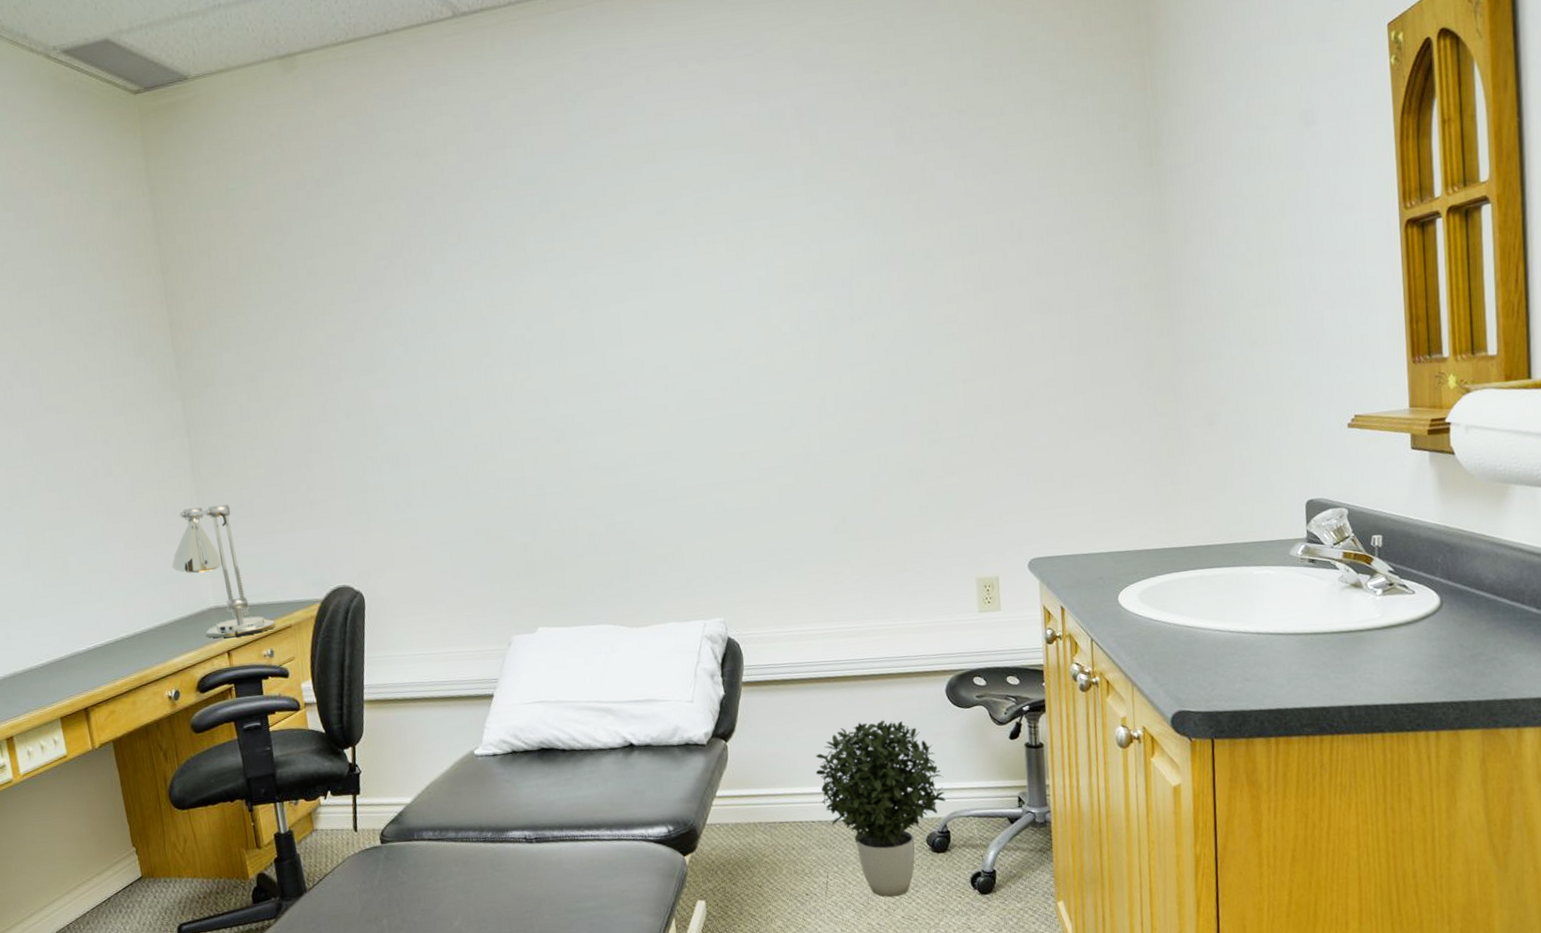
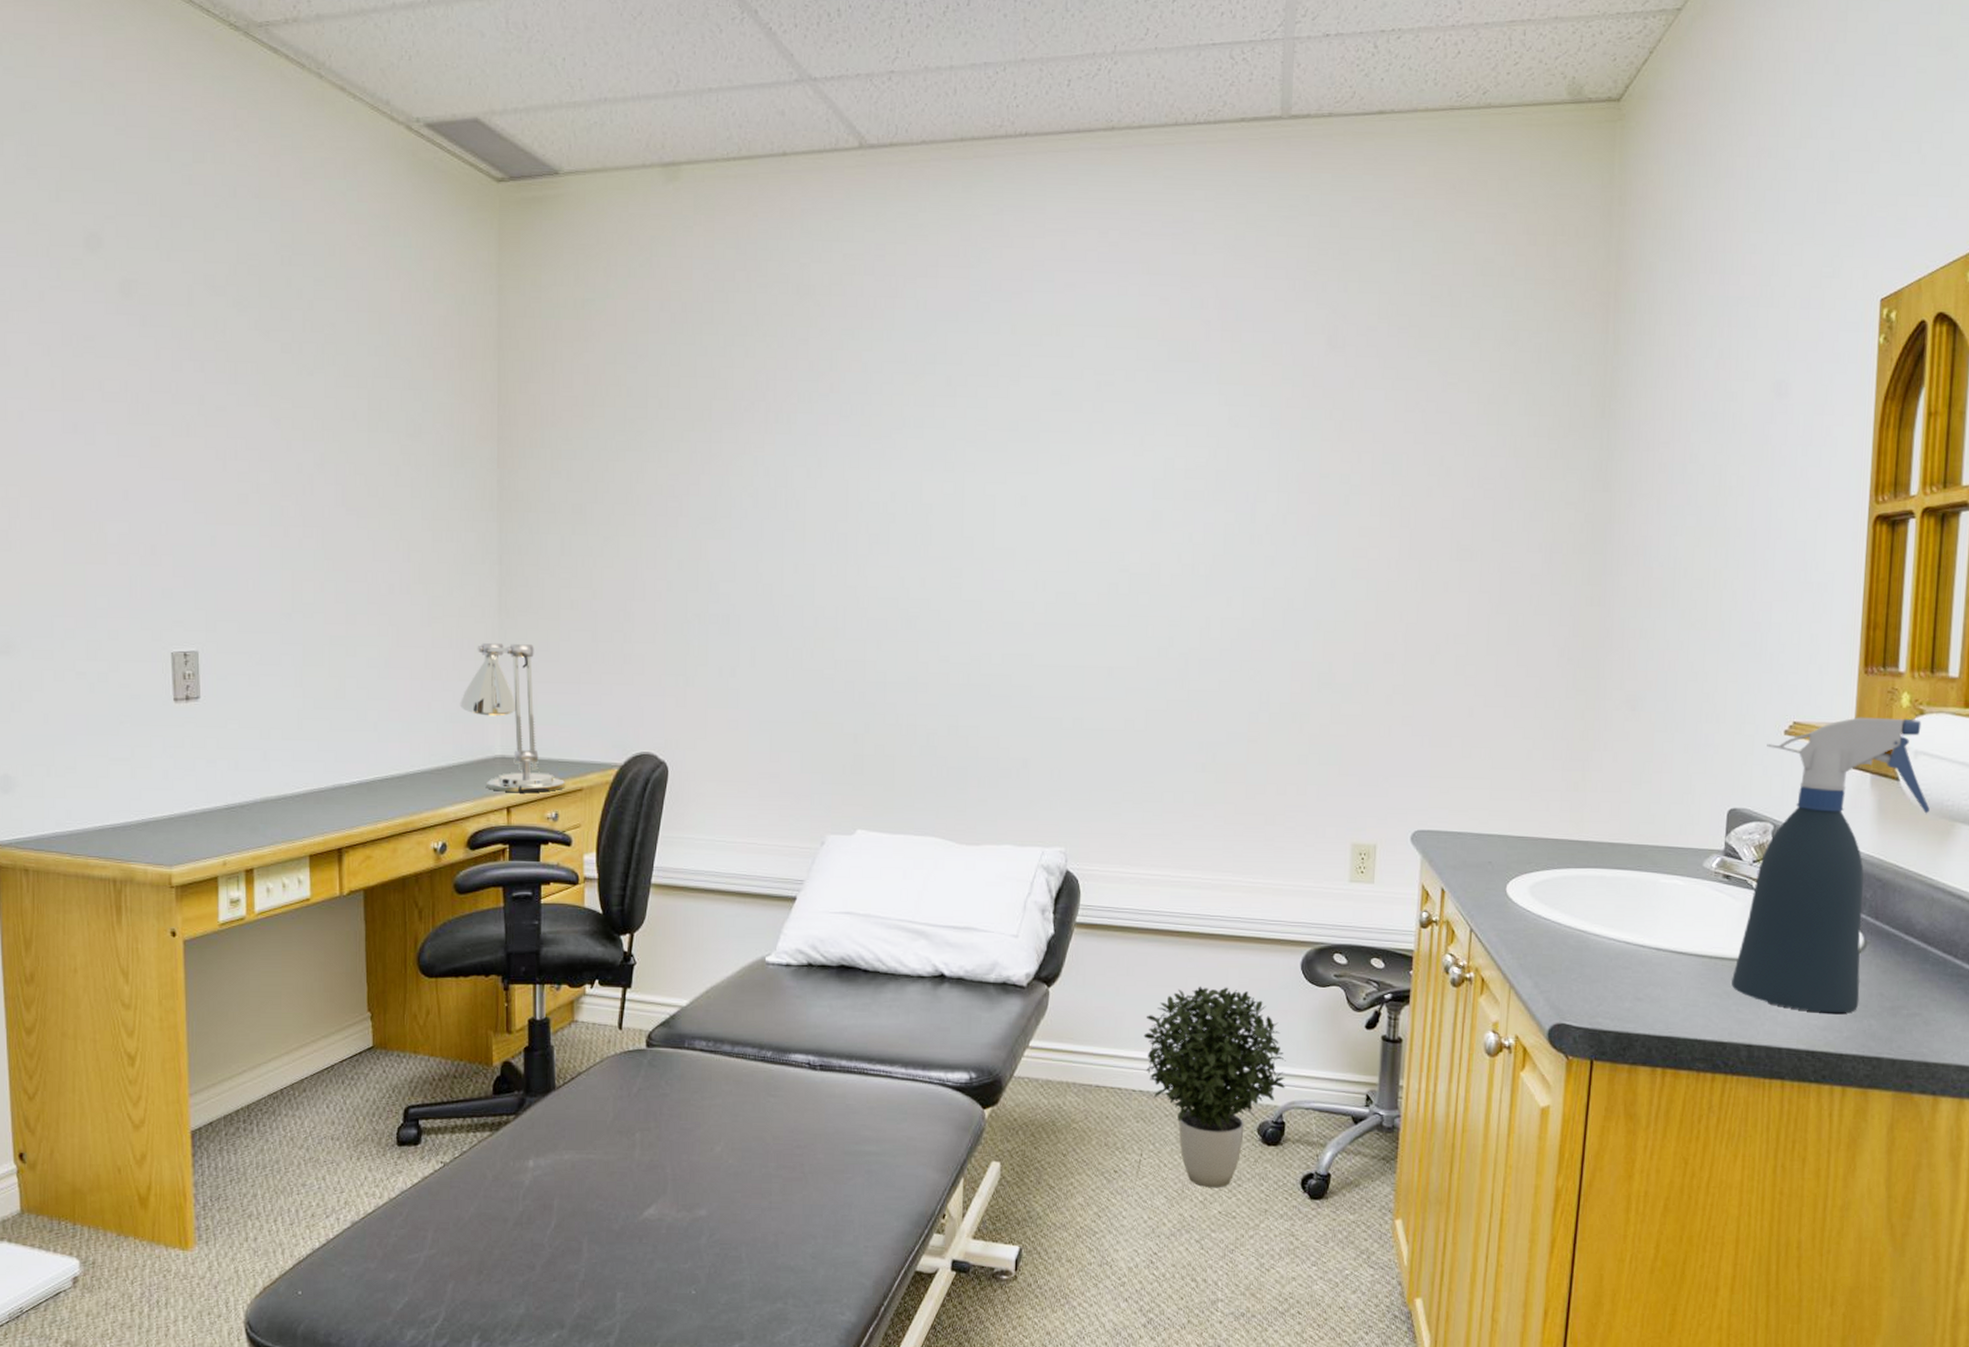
spray bottle: none [1327,397,1485,669] -> present [1732,717,1930,1013]

